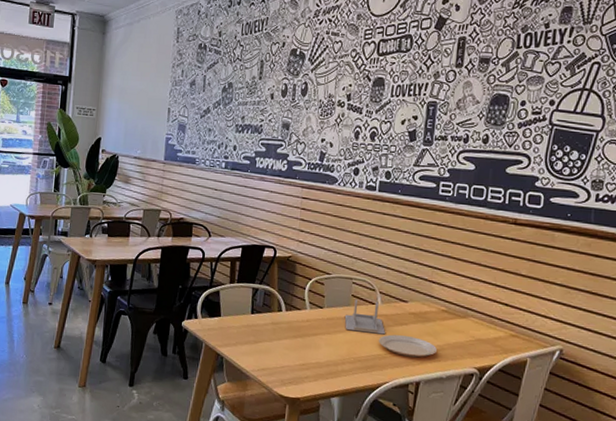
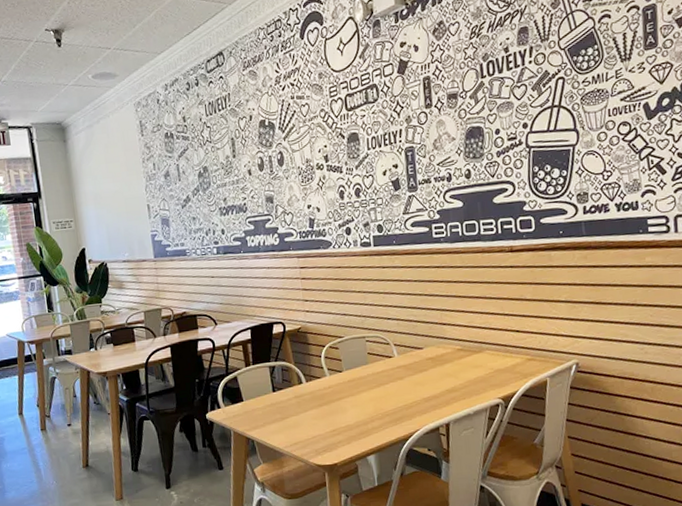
napkin holder: present [344,299,386,335] -> none [364,354,408,388]
plate: present [378,334,438,358] -> none [401,381,461,402]

